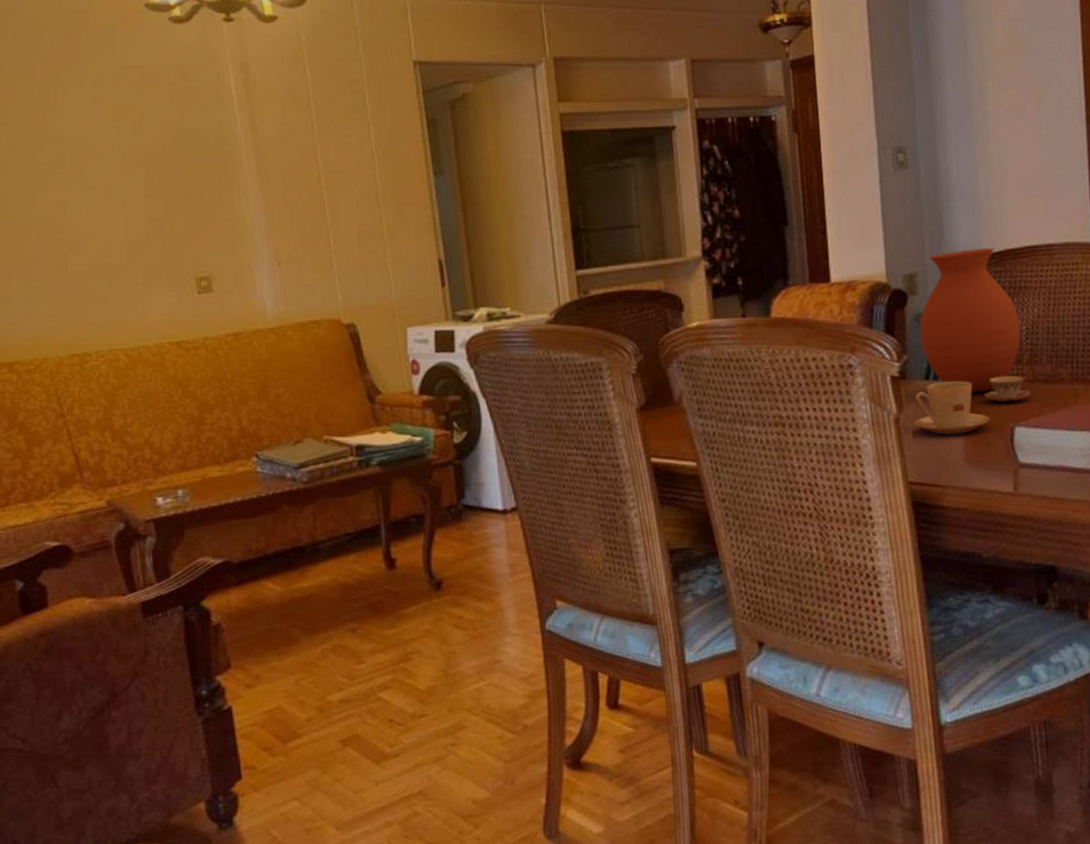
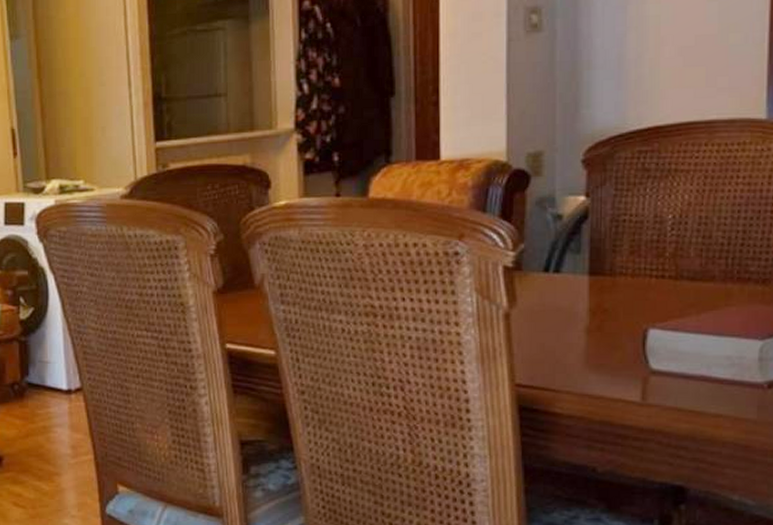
teacup: present [914,380,991,435] -> none [527,274,620,334]
vase: present [920,248,1021,394] -> none [542,124,665,289]
teacup: present [983,375,1031,403] -> none [613,270,672,301]

